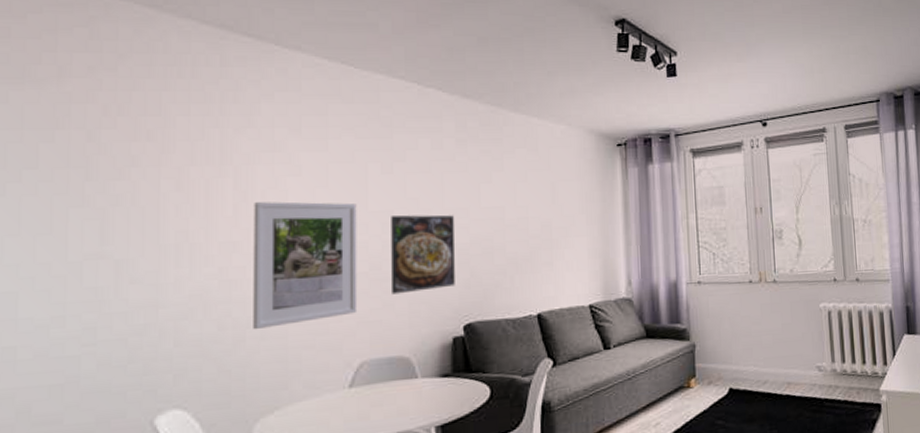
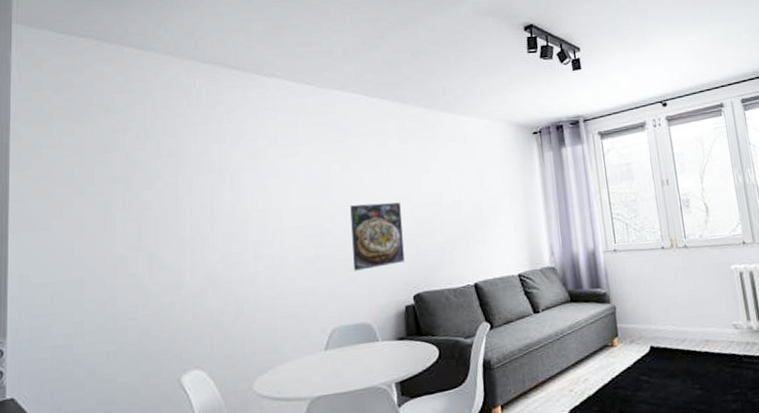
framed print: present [253,201,358,330] -> none [246,197,328,304]

